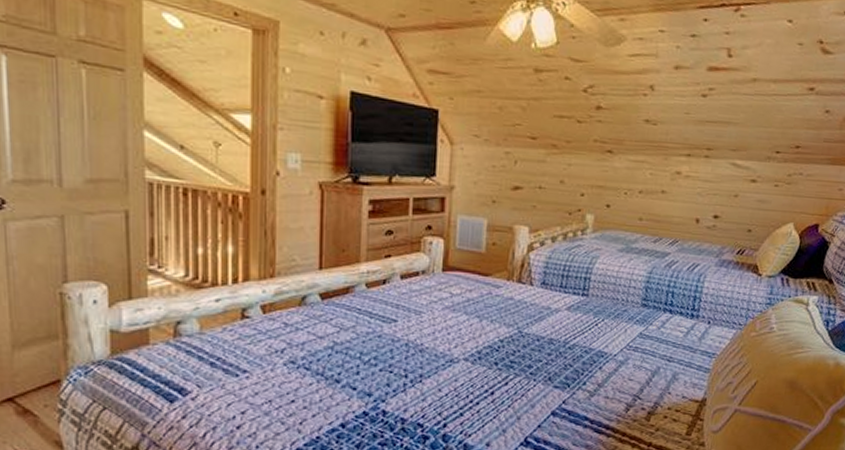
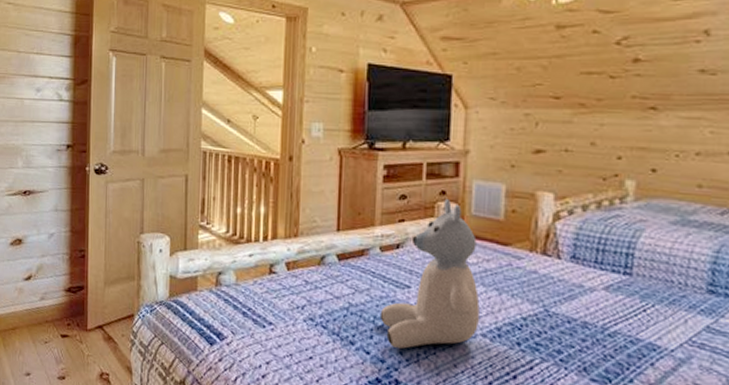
stuffed bear: none [366,233,463,380] -> present [379,198,480,349]

